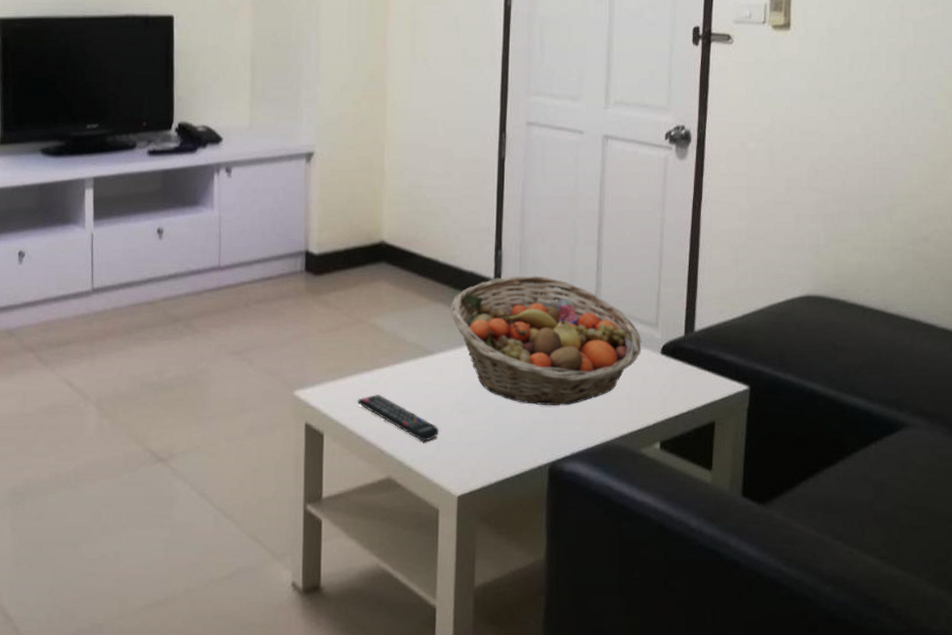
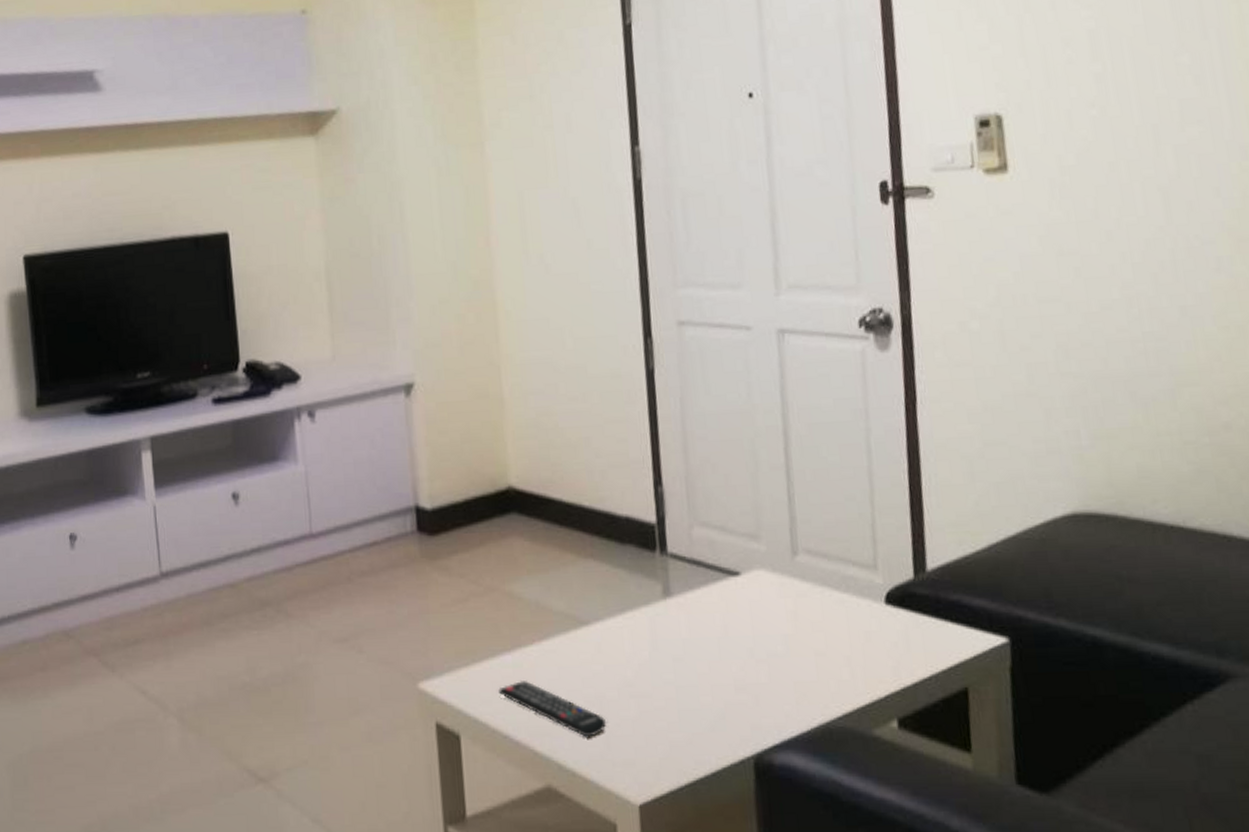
fruit basket: present [450,275,642,406] -> none [604,514,859,681]

